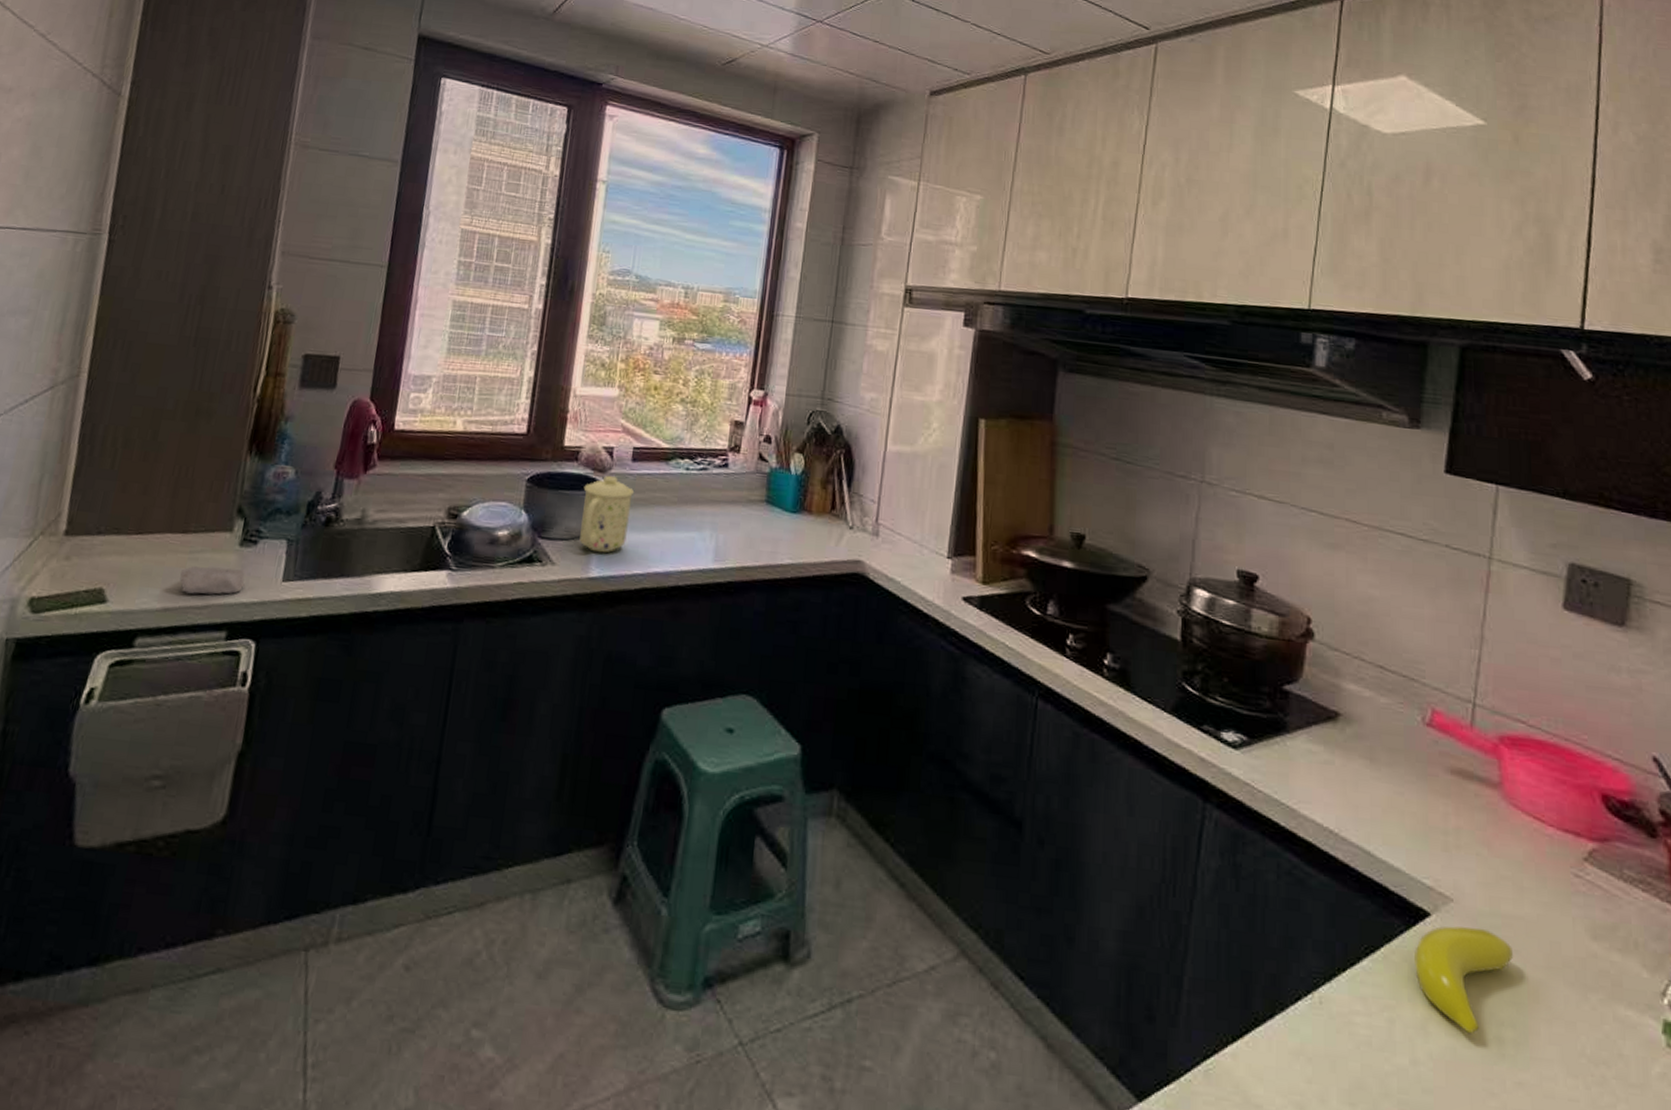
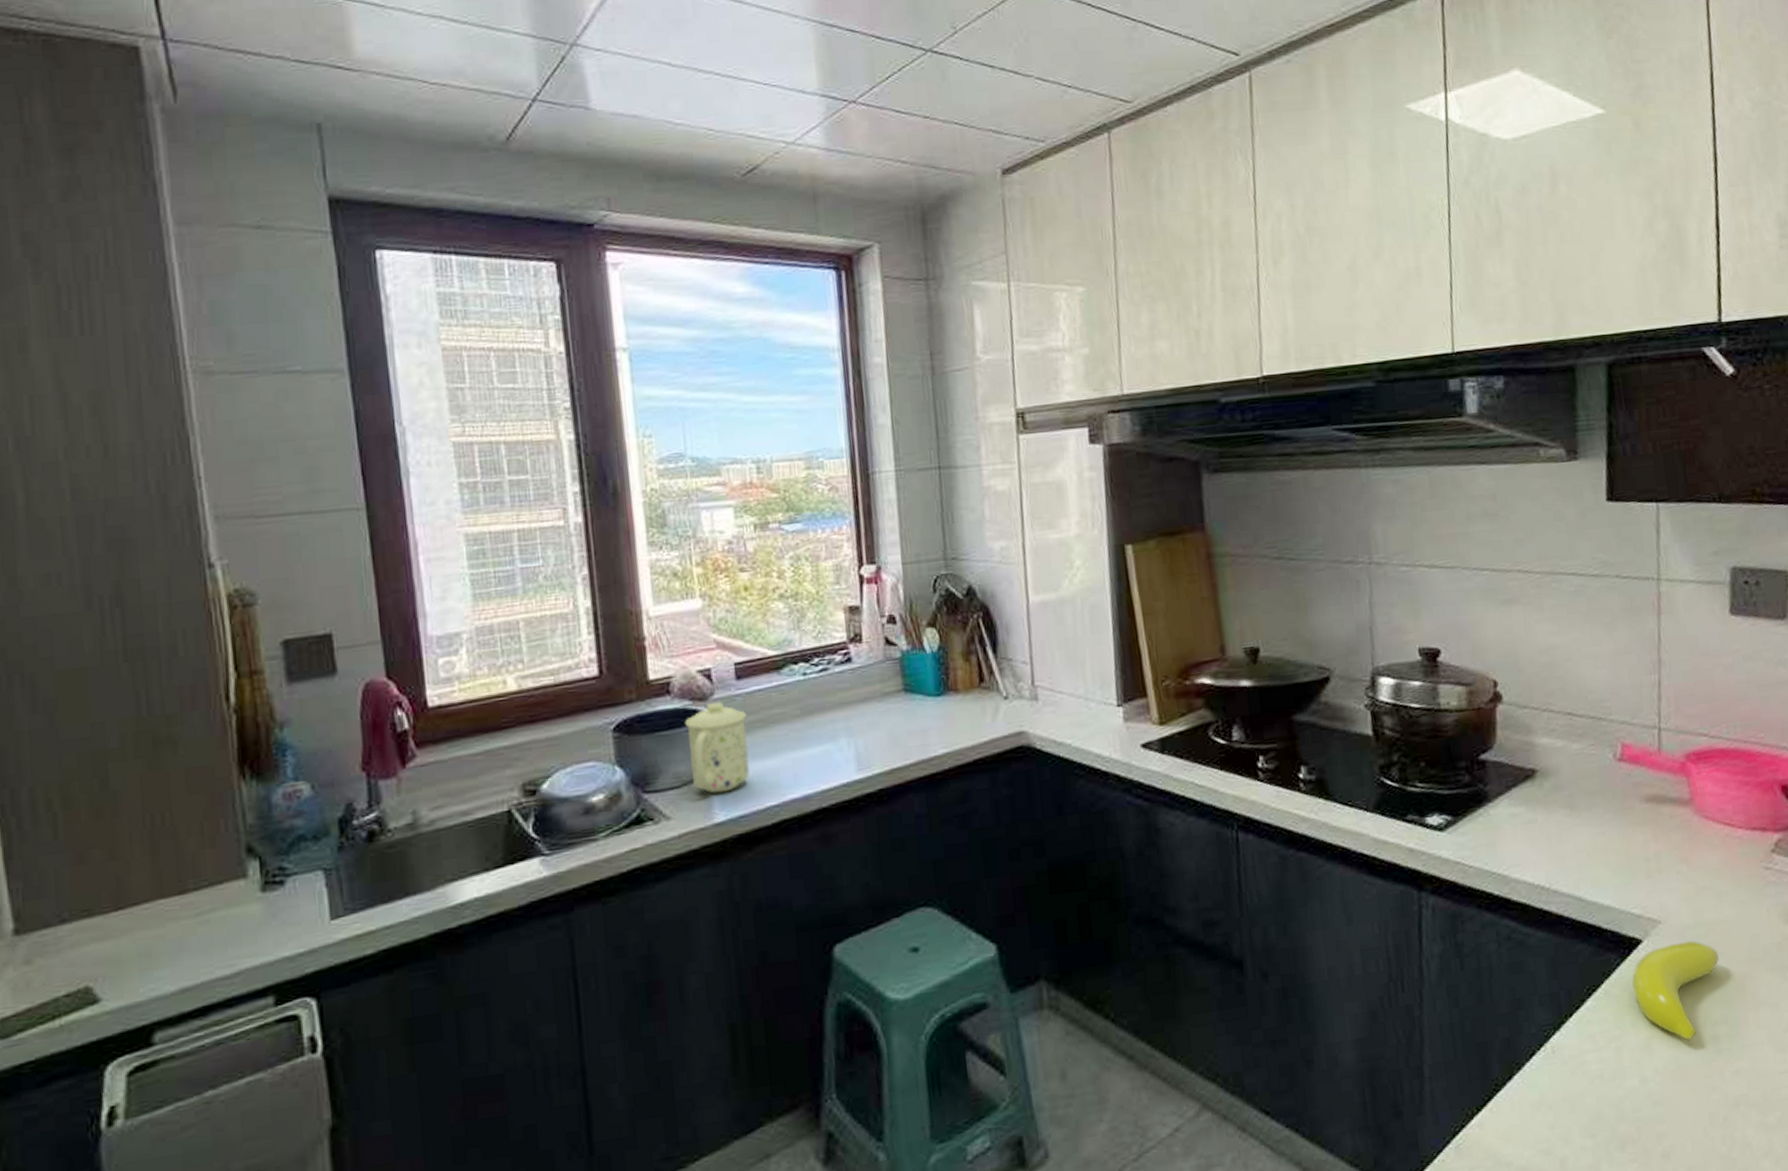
soap bar: present [179,565,246,595] -> none [191,919,282,965]

